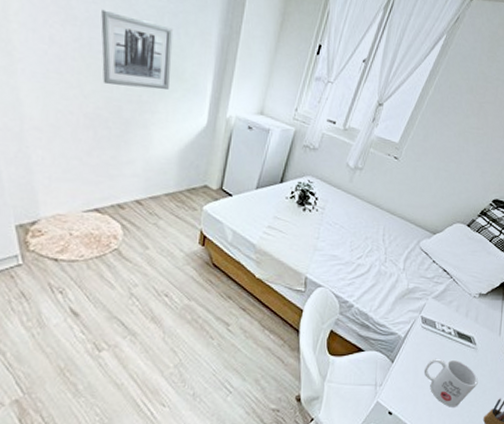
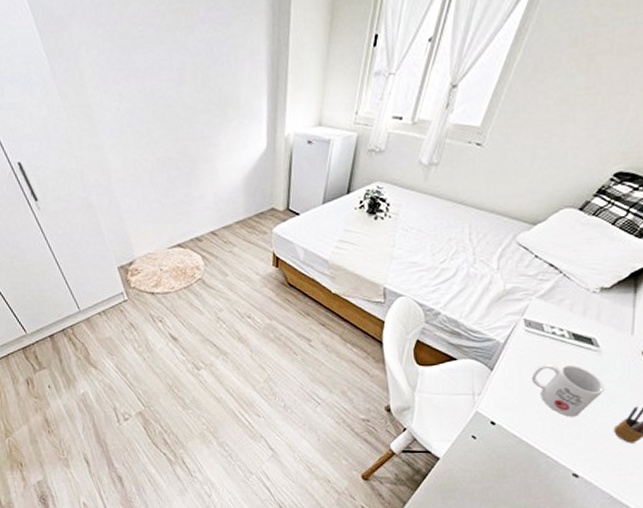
wall art: present [101,9,174,90] -> none [158,55,227,128]

